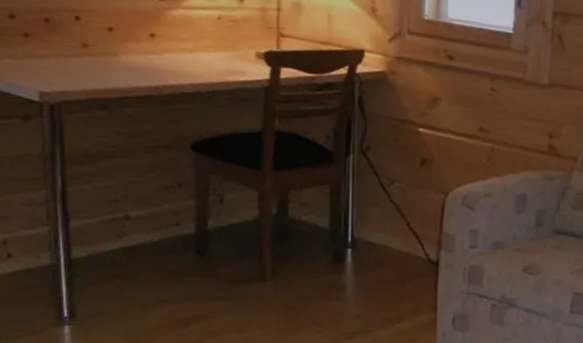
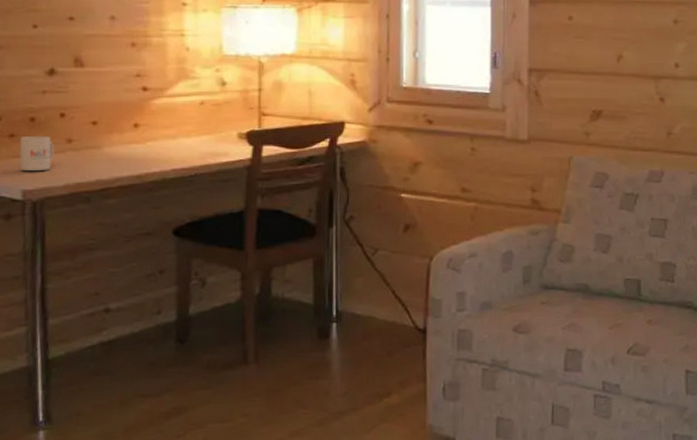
mug: none [35,37,70,74] -> present [19,135,55,172]

